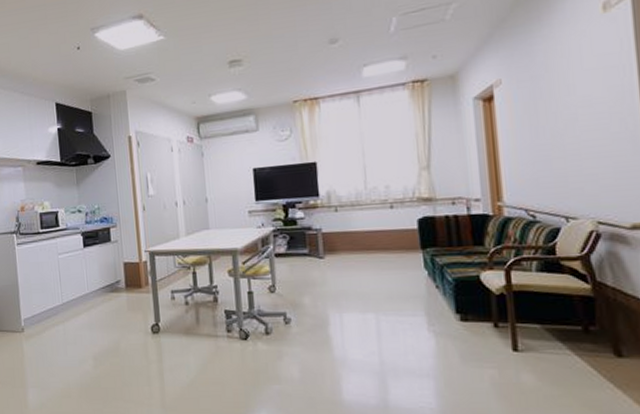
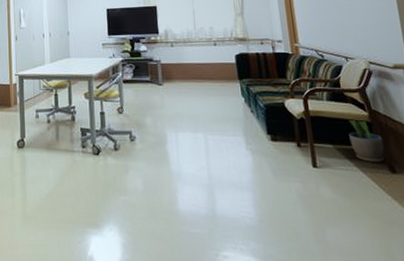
potted plant: none [563,292,610,344] -> present [348,118,385,162]

